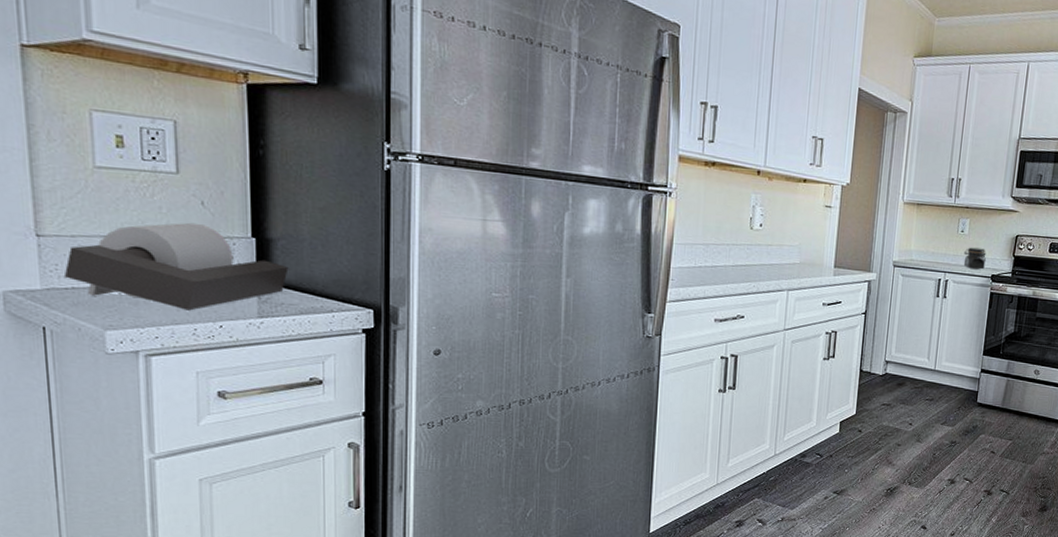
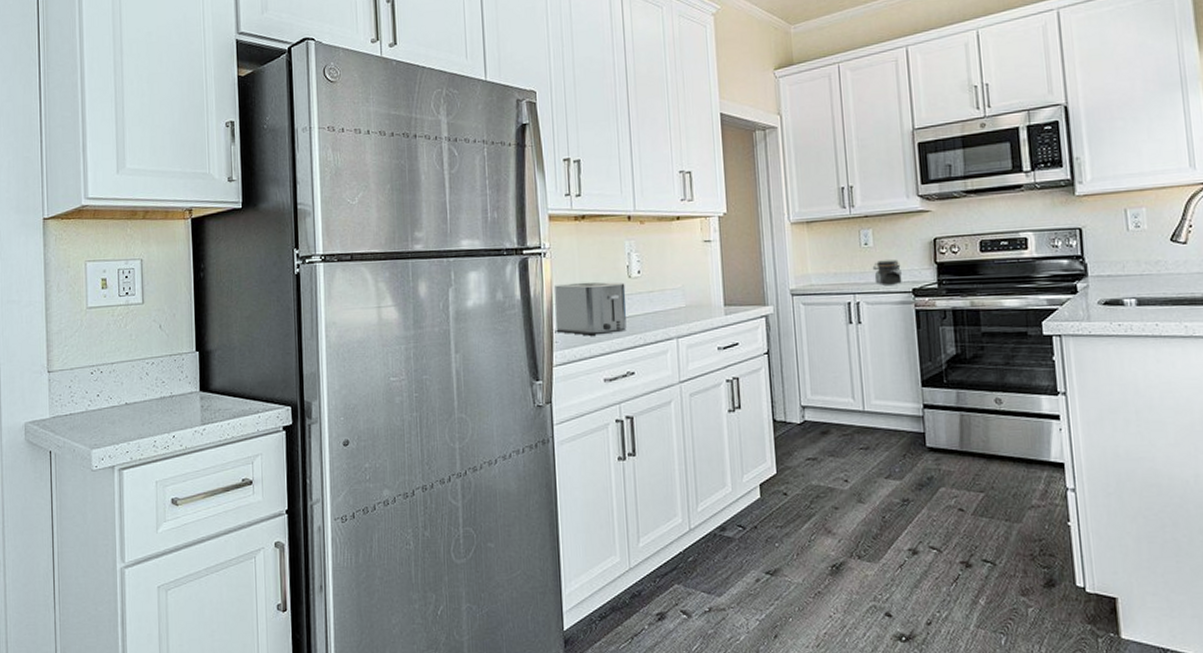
paper towel holder: present [63,222,289,311] -> none [65,344,224,425]
toaster: none [673,224,746,279] -> present [553,281,627,336]

